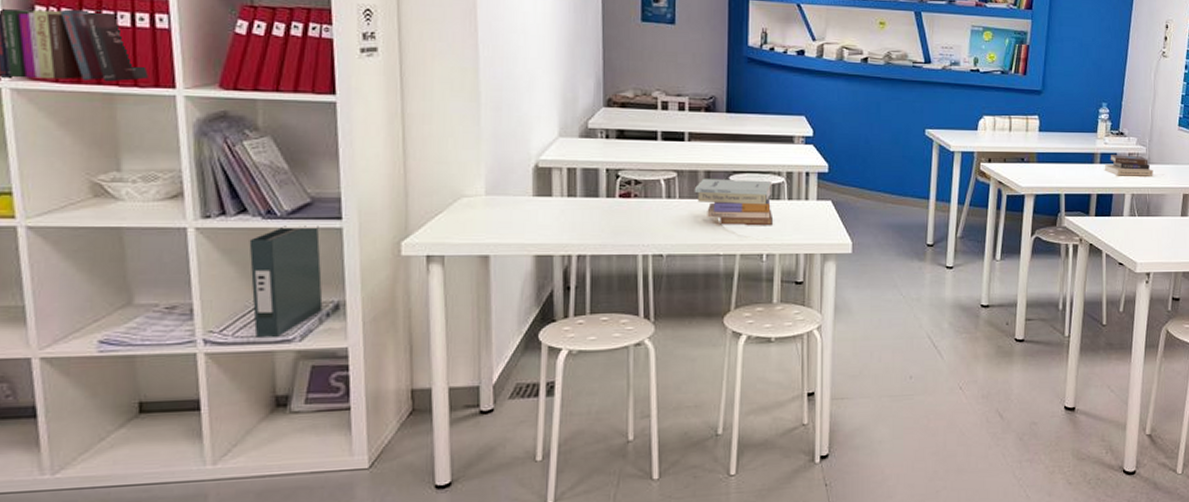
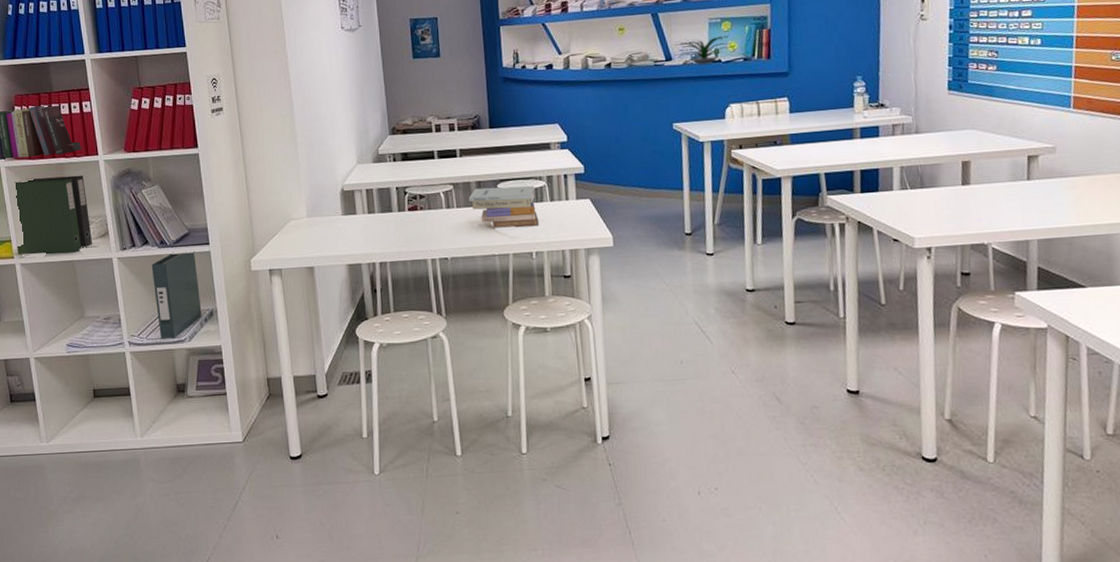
binder: none [21,108,156,217] -> present [15,175,93,255]
plant: none [936,45,993,72] -> present [675,35,734,65]
books: present [1104,155,1153,176] -> none [866,126,924,150]

